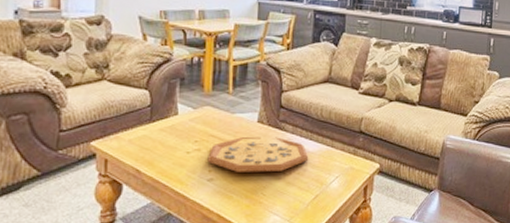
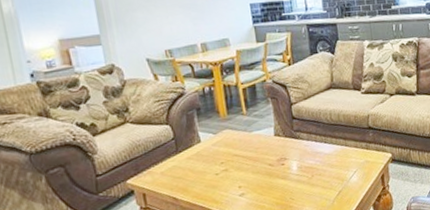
decorative tray: present [207,136,309,172] -> none [235,145,327,184]

